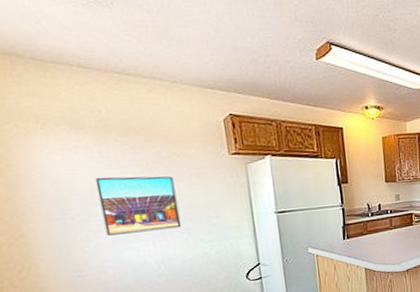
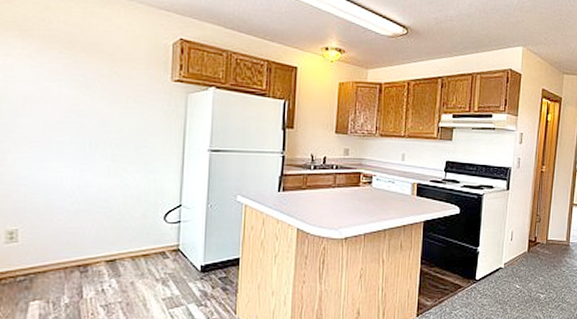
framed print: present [95,176,182,236] -> none [28,88,109,153]

